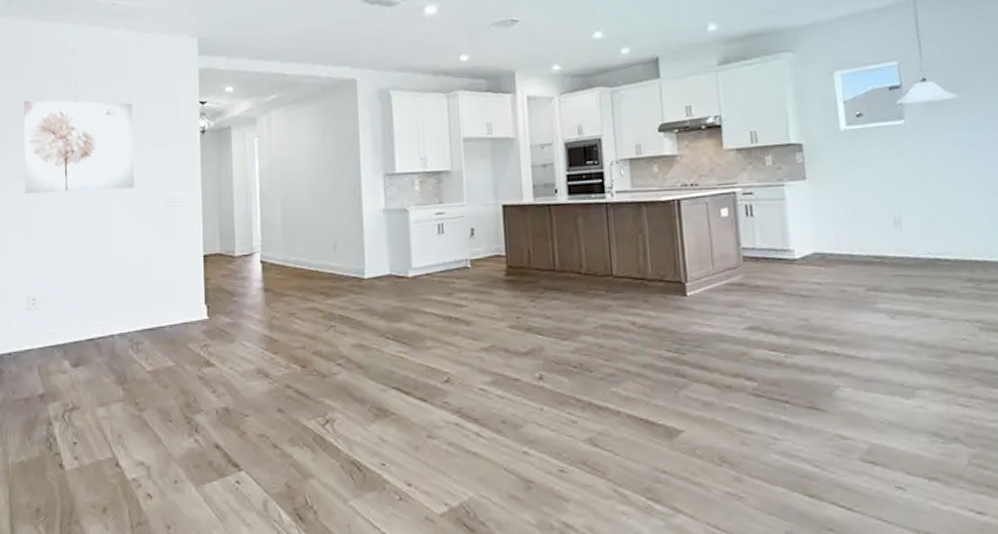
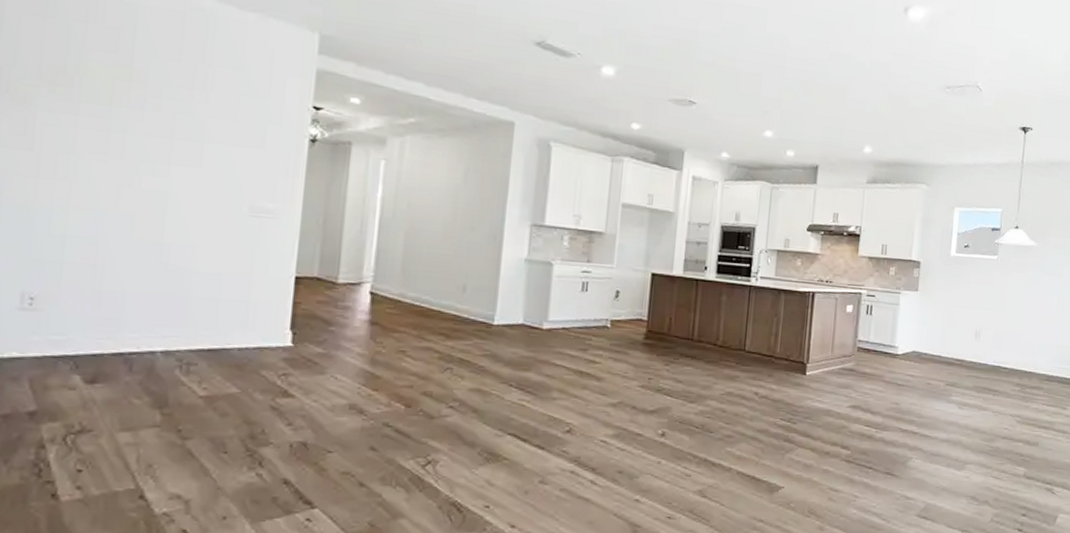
wall art: present [24,100,135,194] -> none [32,51,216,188]

